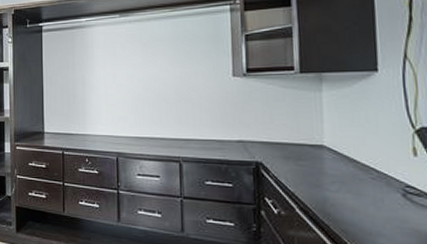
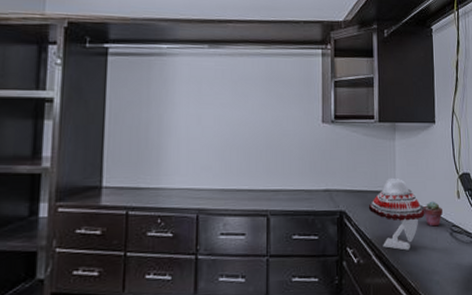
hat: none [289,130,365,208] -> present [368,177,425,251]
potted succulent: none [361,157,391,186] -> present [422,201,443,227]

